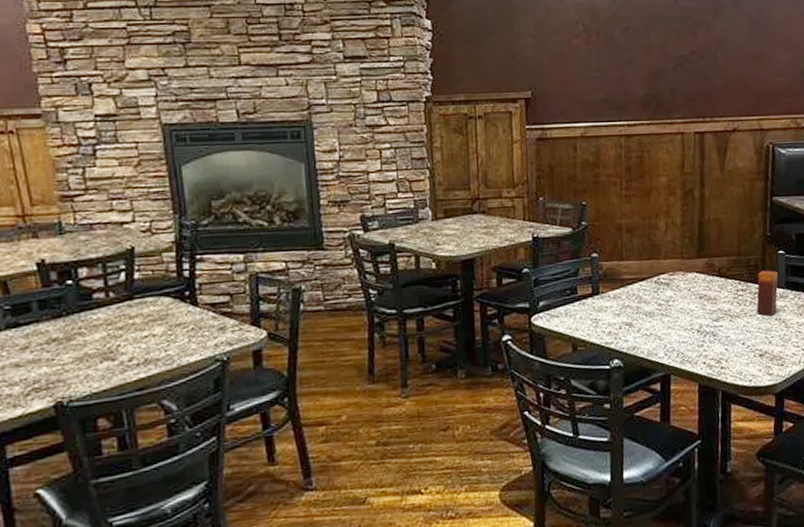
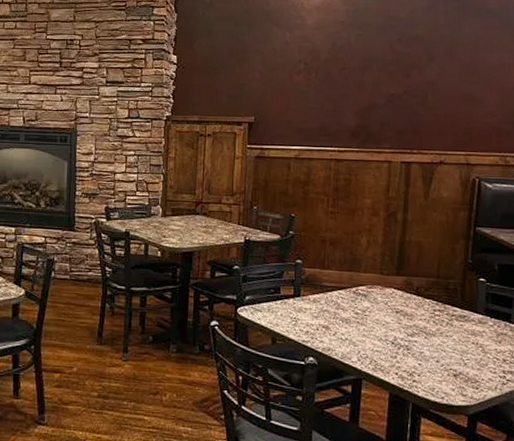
candle: present [756,270,778,316] -> none [452,295,478,339]

